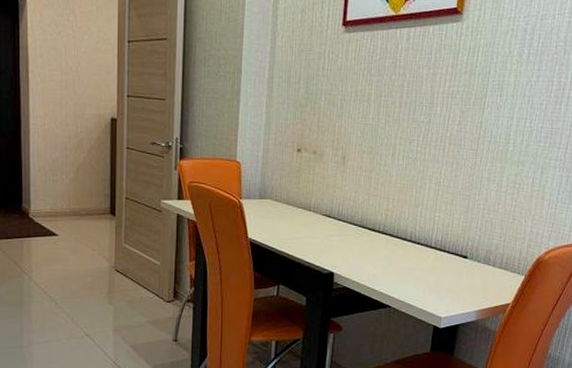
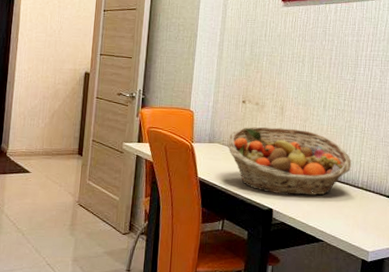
fruit basket: none [280,179,424,257] -> present [227,126,351,196]

